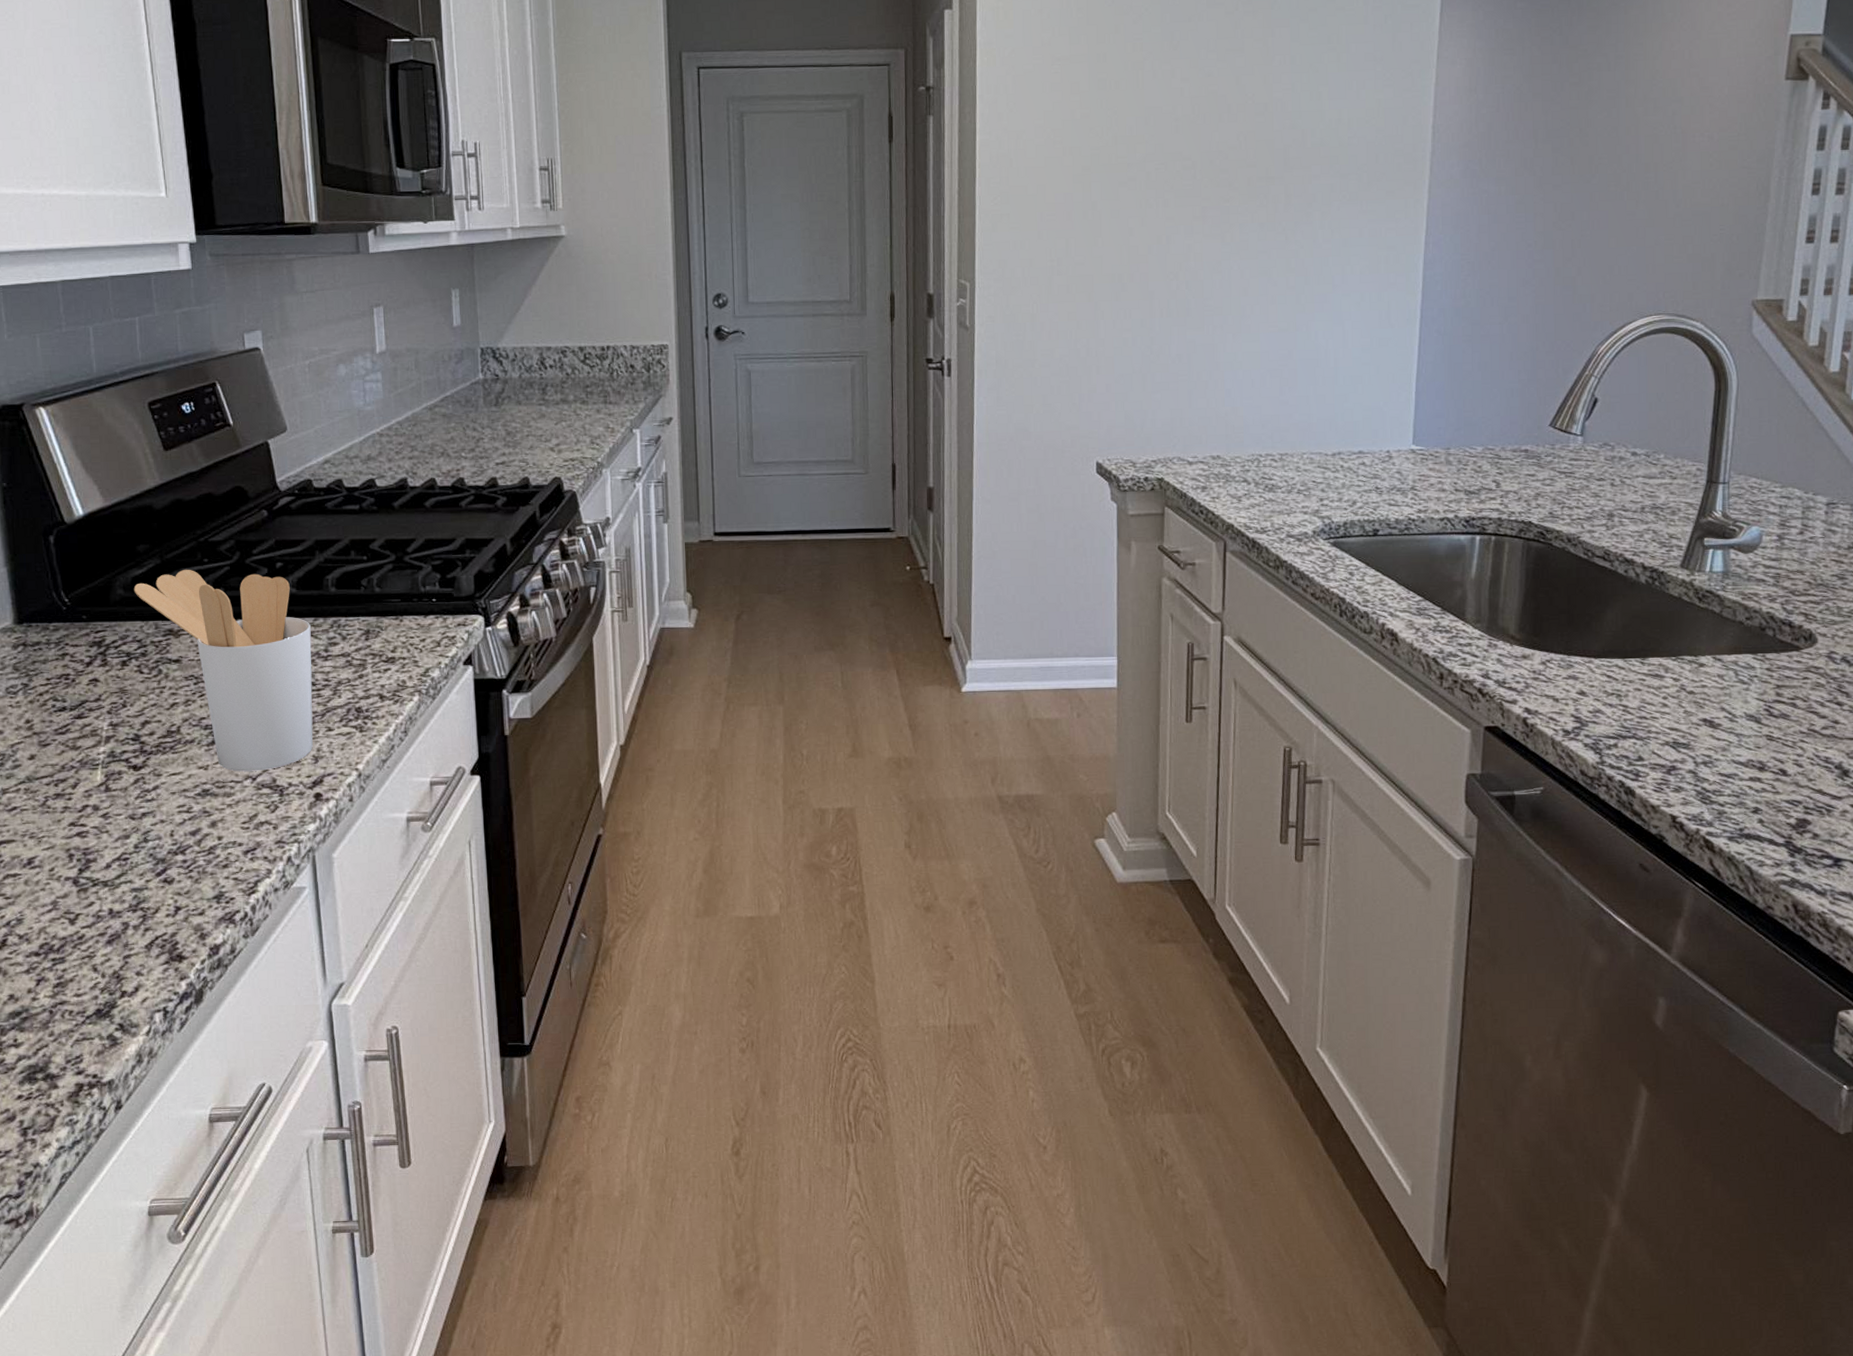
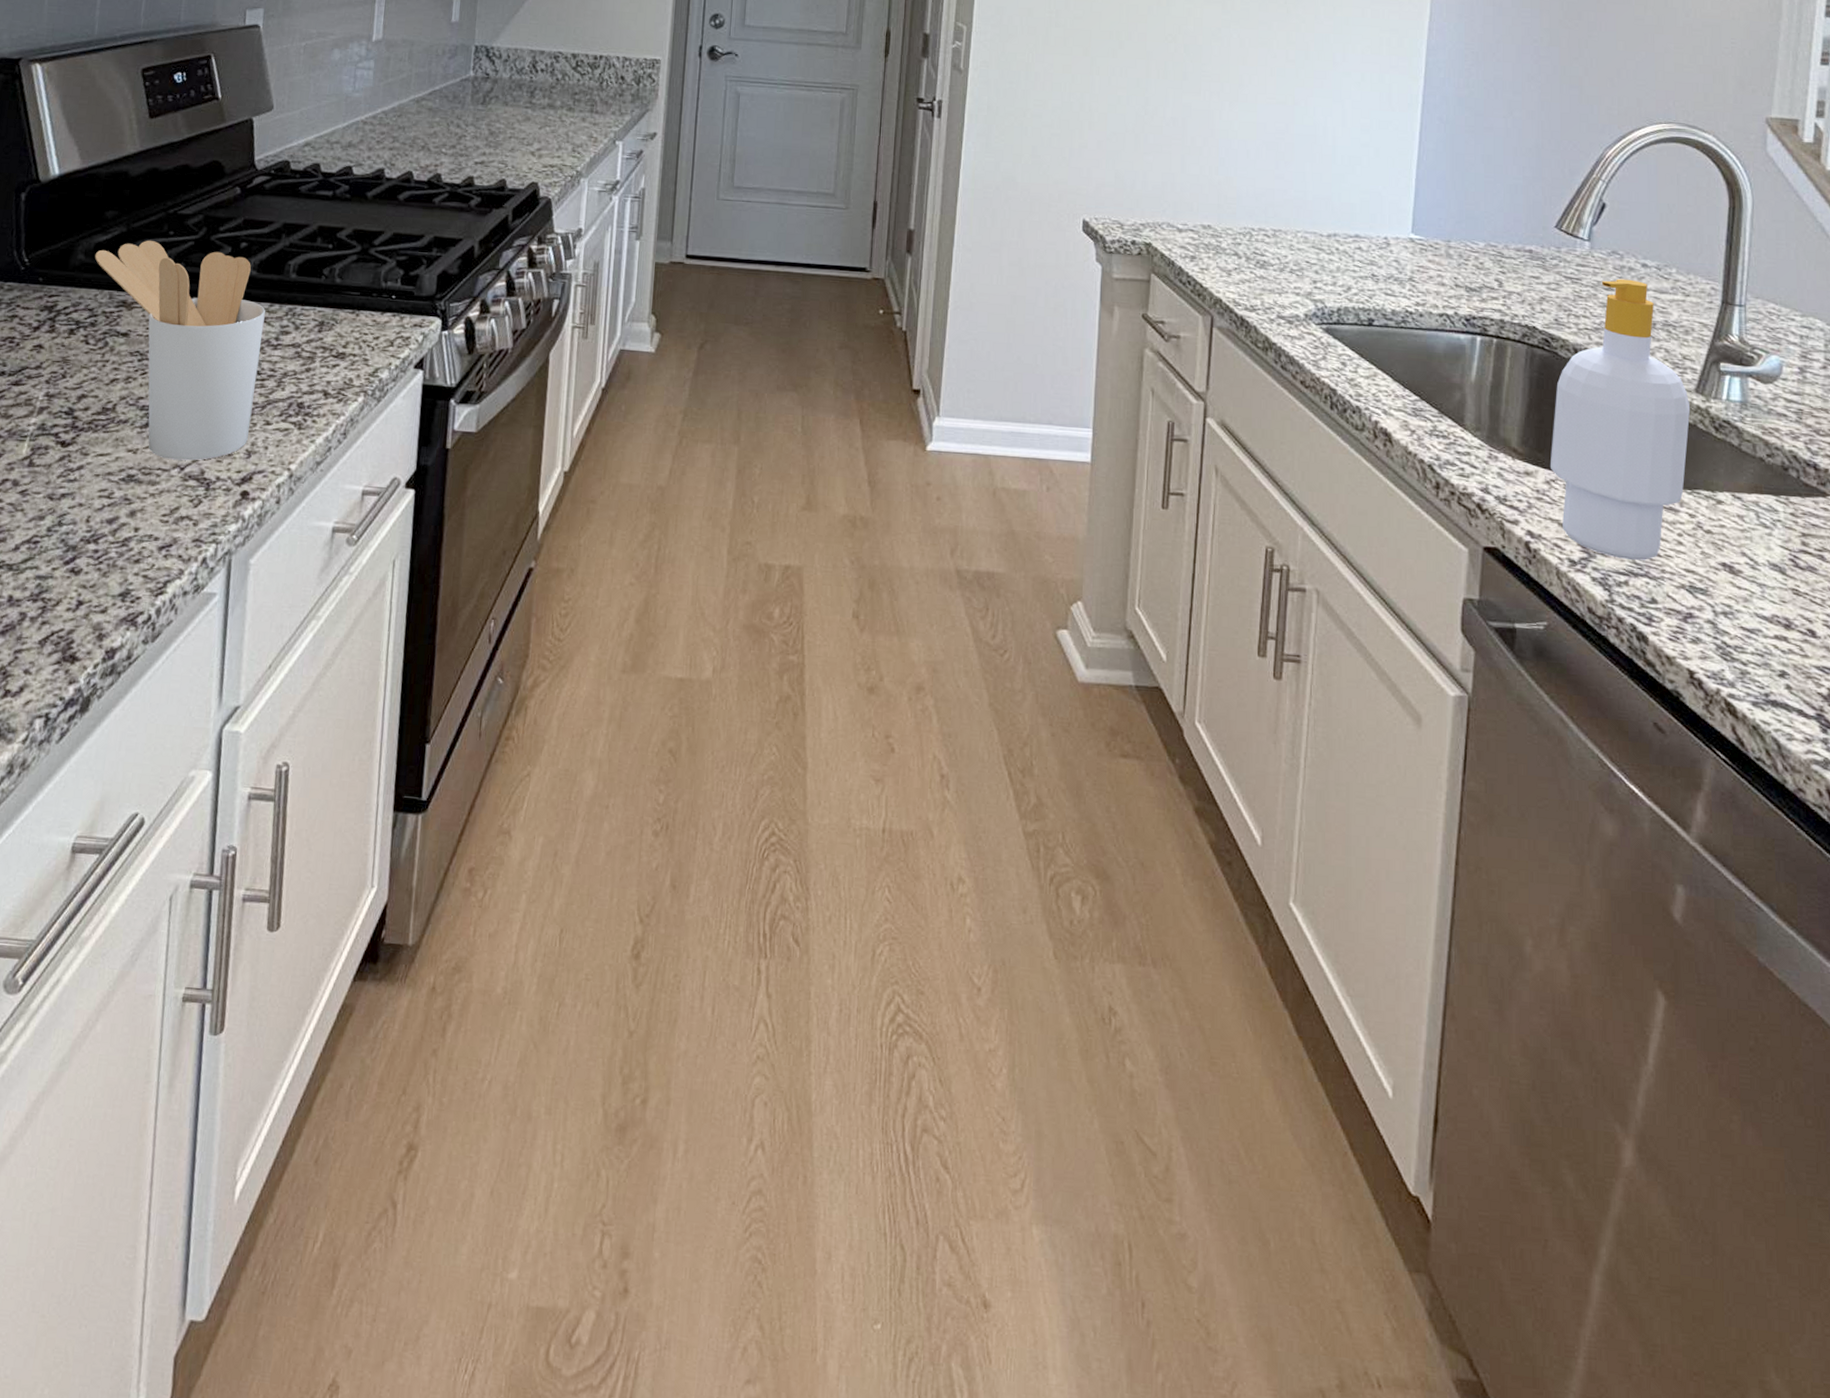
soap bottle: none [1545,468,1676,725] -> present [1550,278,1691,561]

